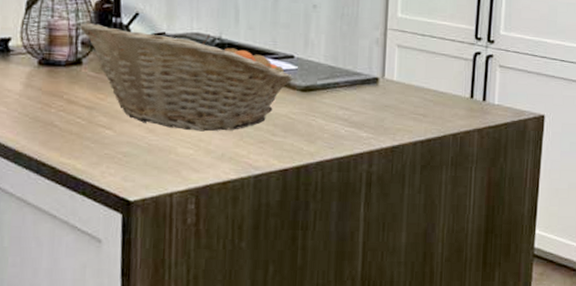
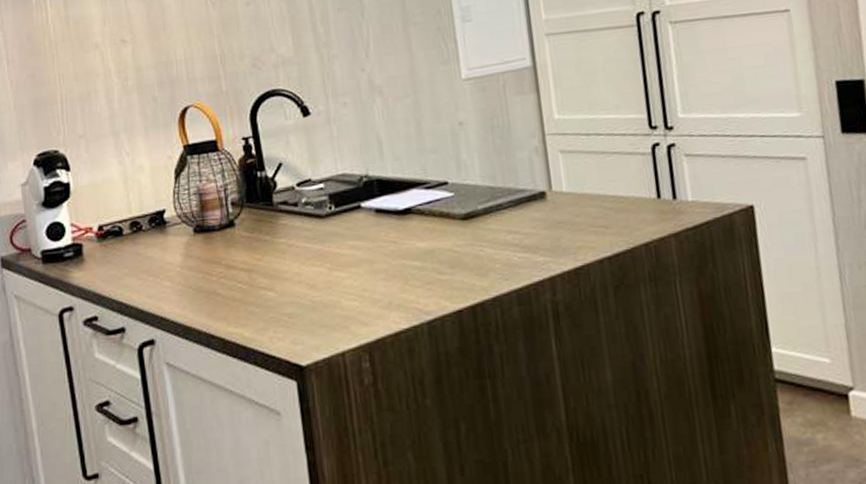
fruit basket: present [79,22,294,132] -> none [227,173,451,281]

